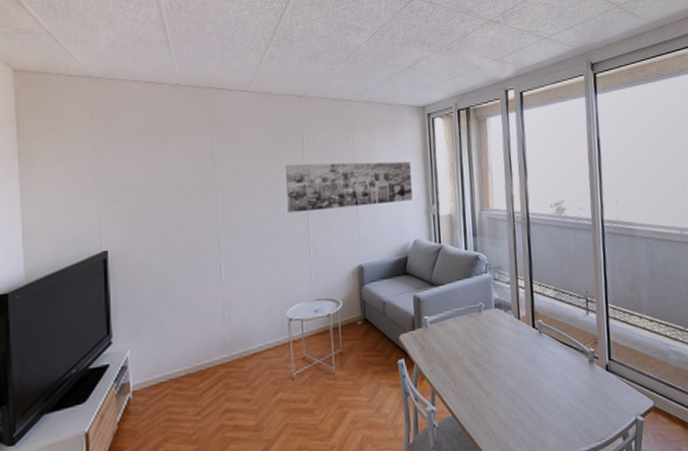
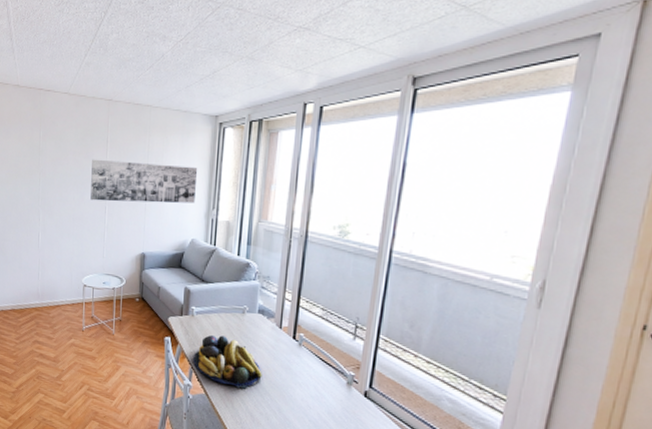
fruit bowl: none [433,342,509,399] -> present [193,335,262,389]

